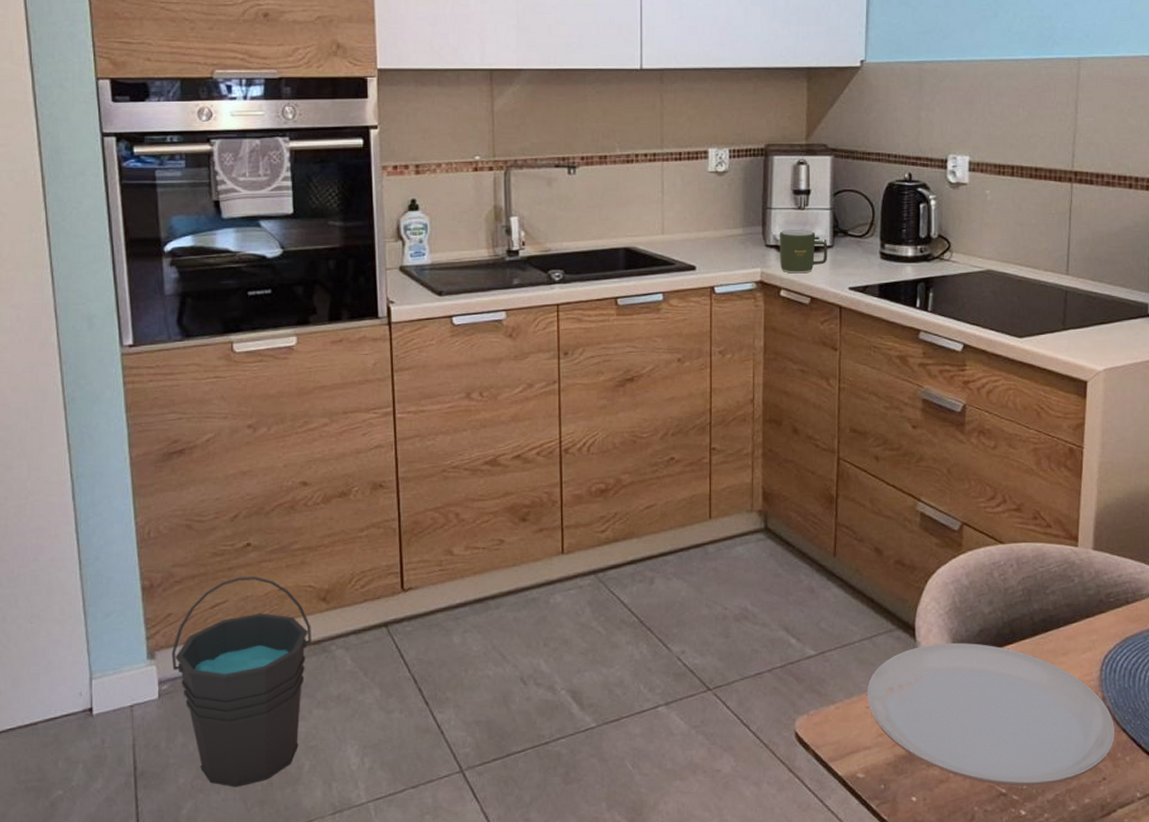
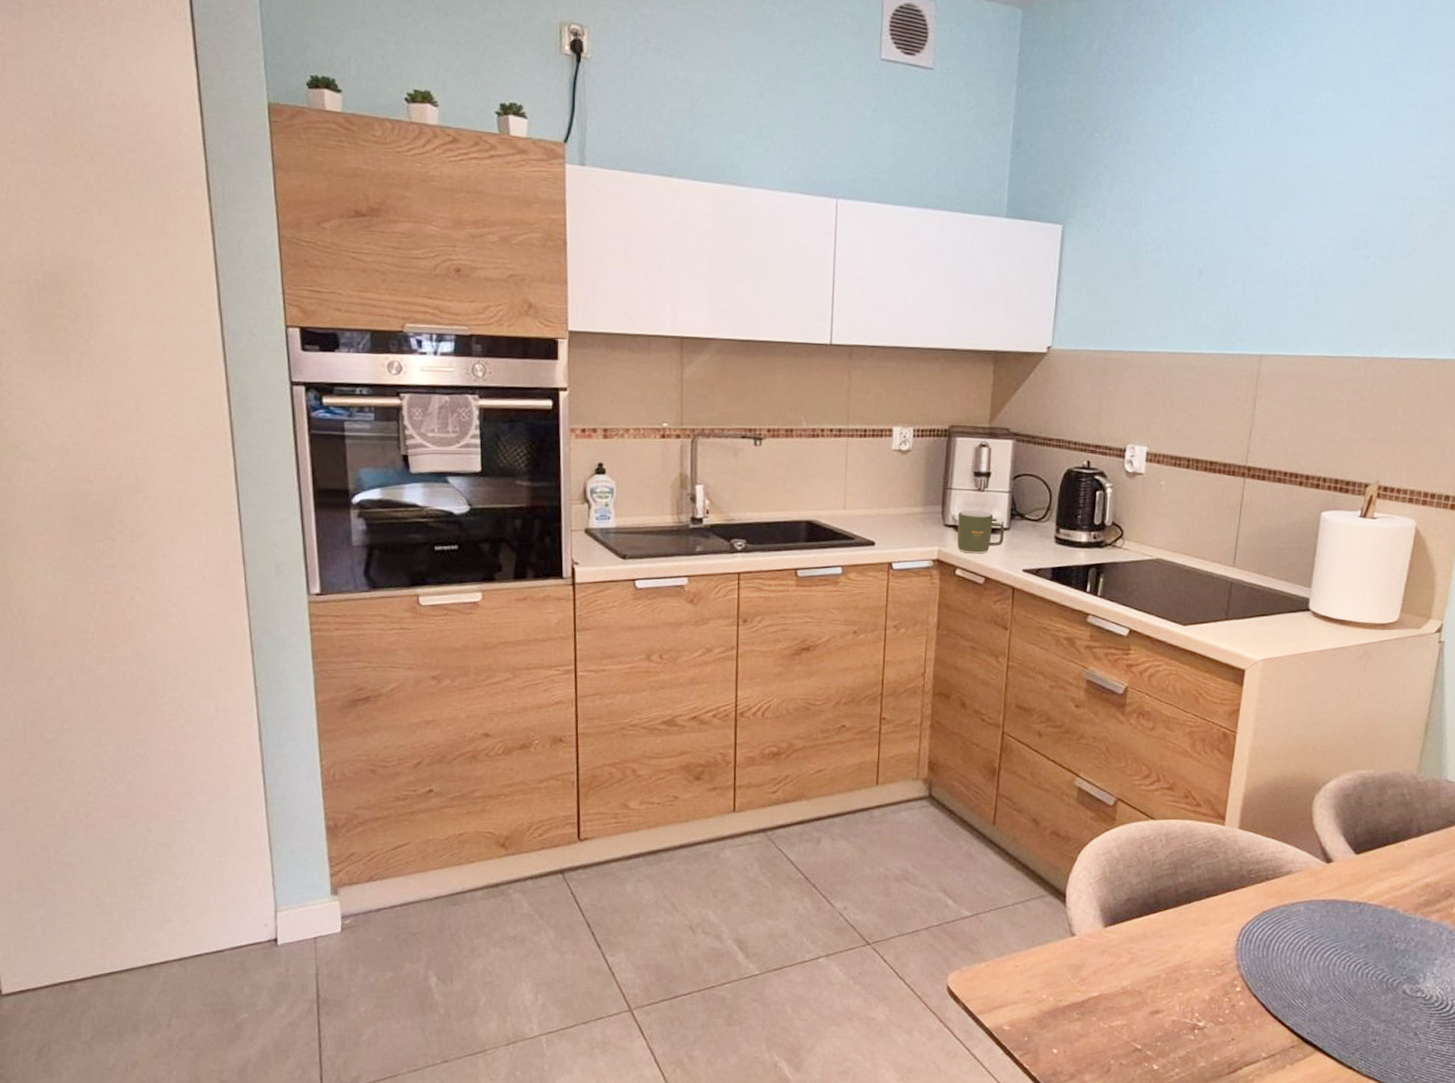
bucket: present [171,576,311,787] -> none [354,821,490,1017]
plate: present [867,643,1114,787] -> none [1016,910,1246,1043]

